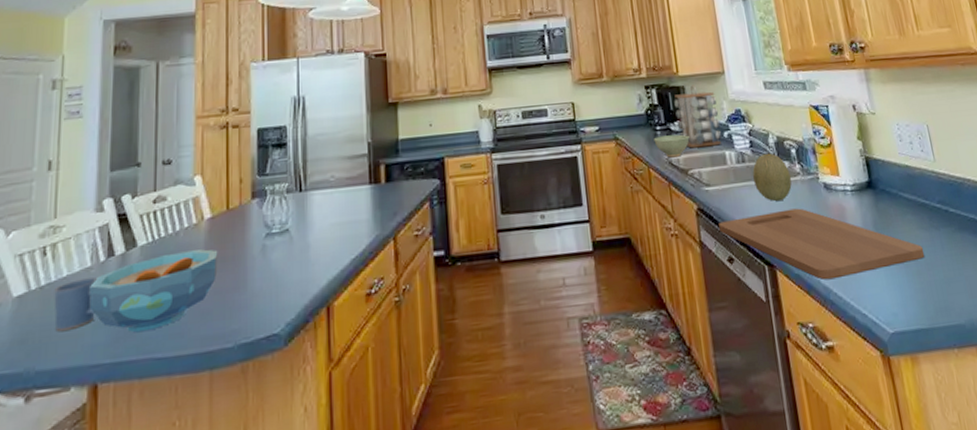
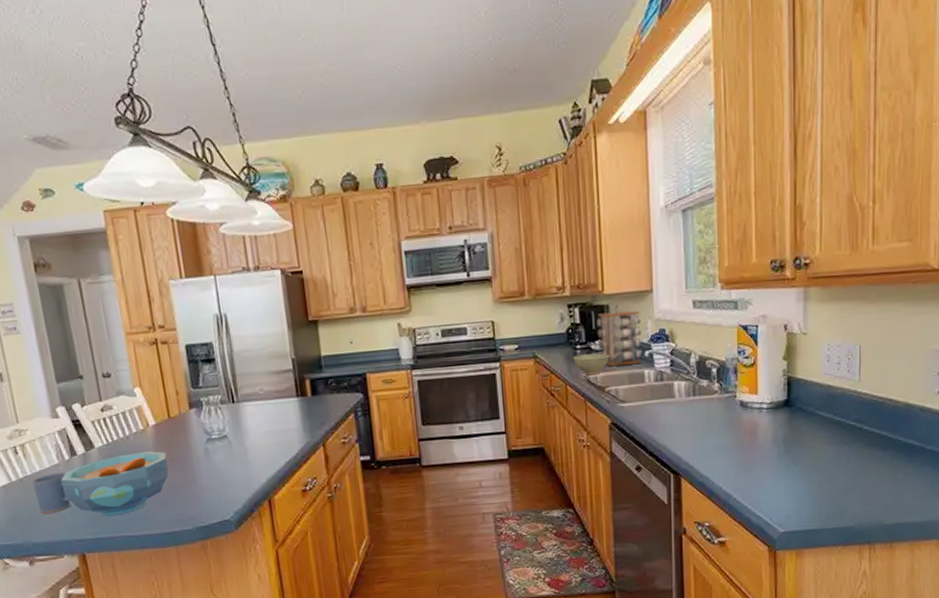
cutting board: present [719,208,925,280] -> none [630,424,829,487]
fruit: present [752,153,792,201] -> none [670,372,708,417]

